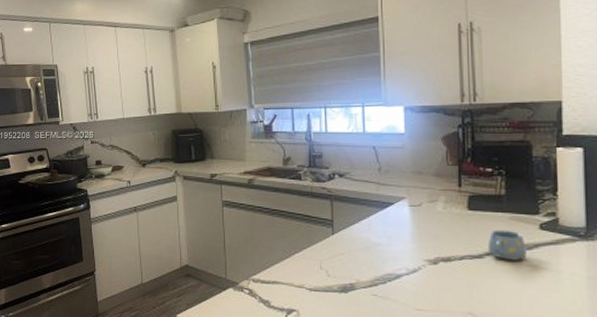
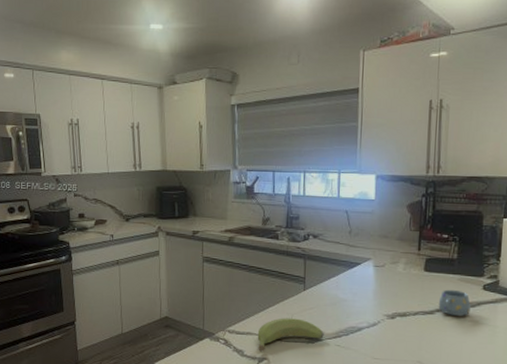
banana: none [284,265,358,302] -> present [257,318,324,352]

